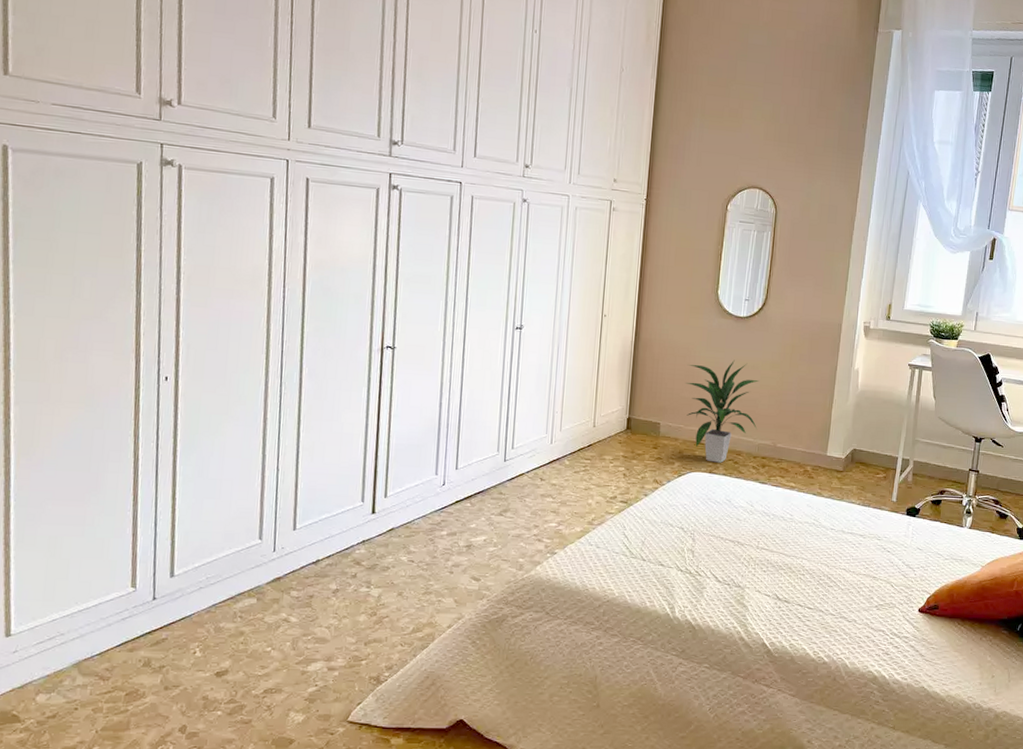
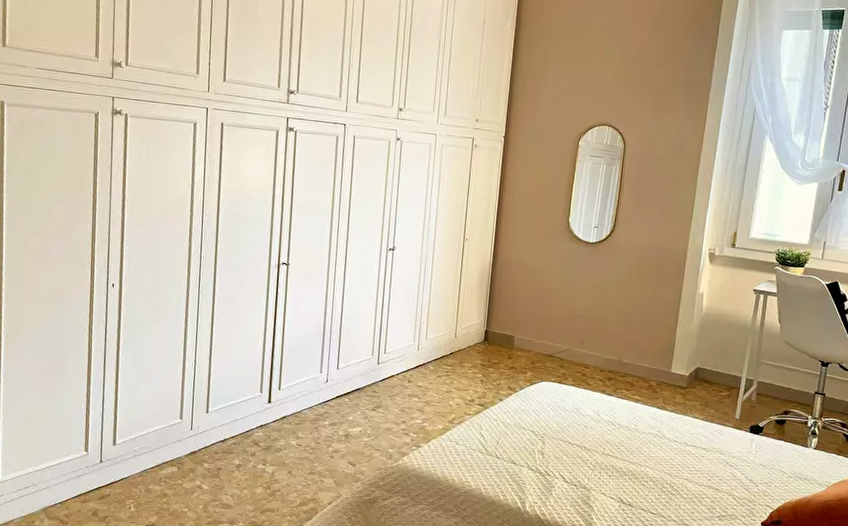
indoor plant: present [685,359,759,463] -> none [538,281,607,375]

